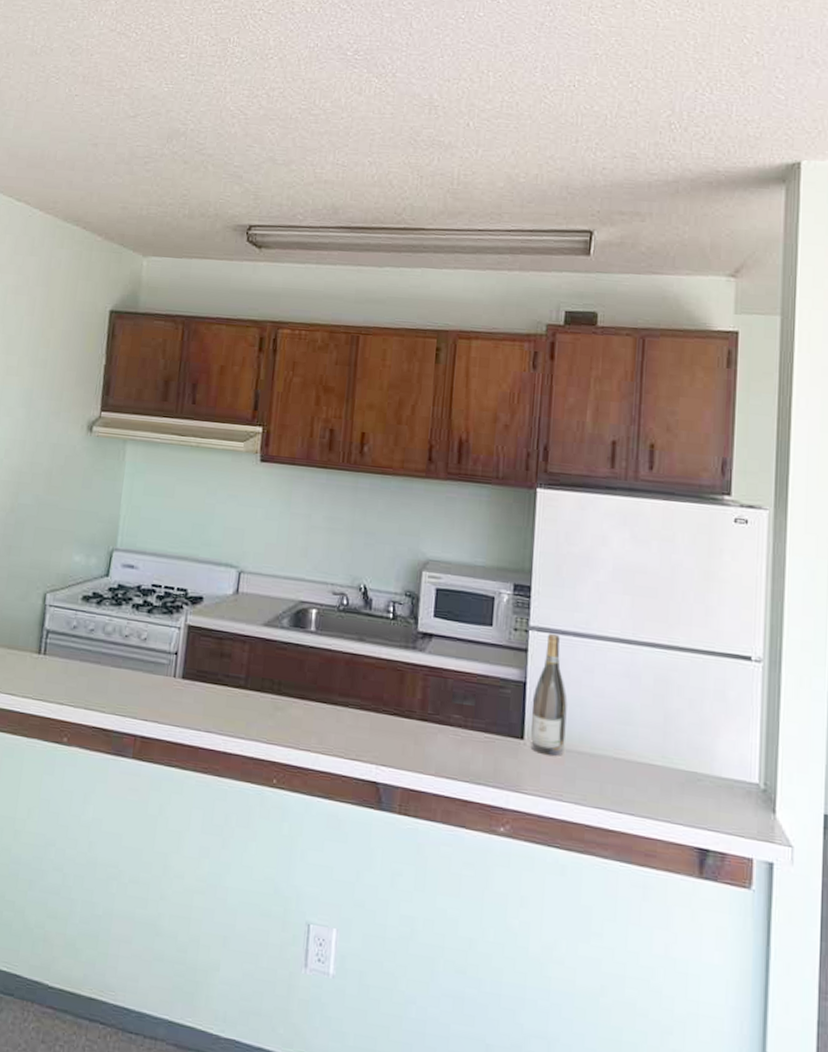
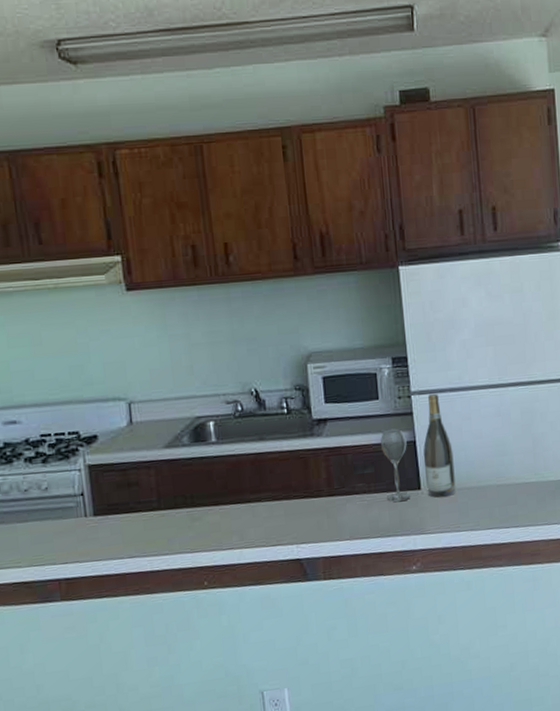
wineglass: none [484,661,516,749] -> present [380,428,410,503]

